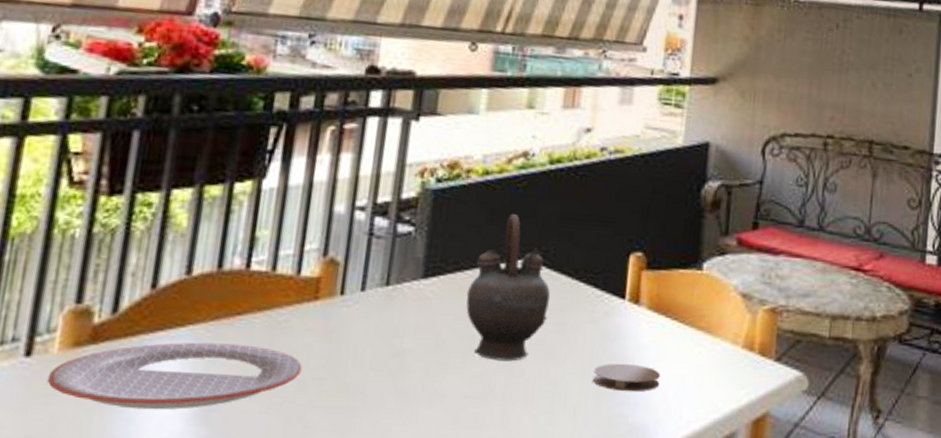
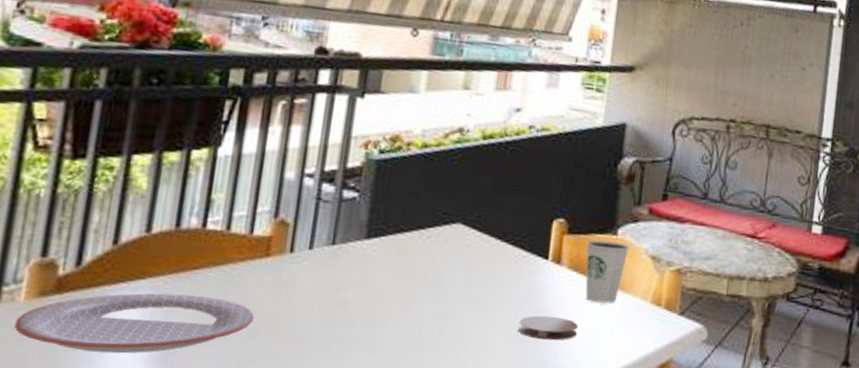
teapot: present [466,214,551,362] -> none [405,183,482,313]
dixie cup: none [666,276,717,349] -> present [585,240,630,304]

